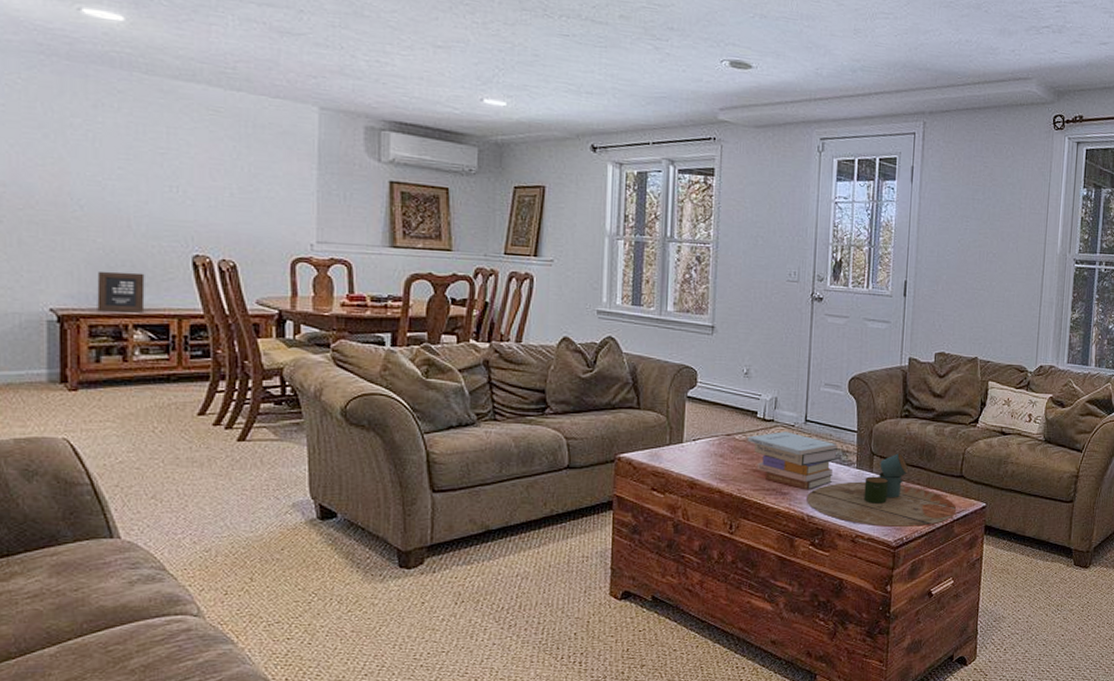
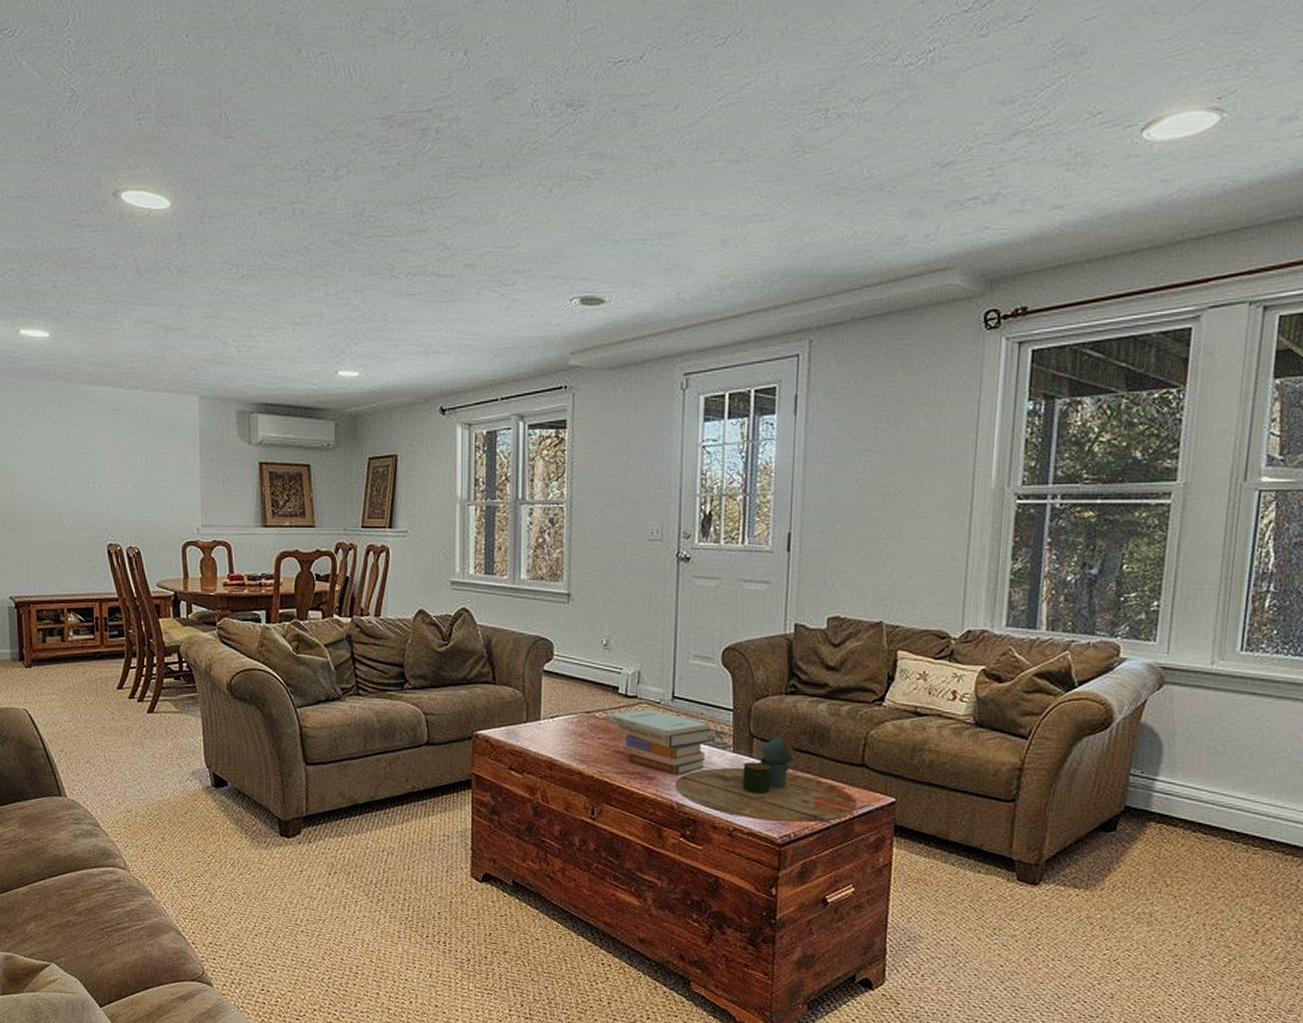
picture frame: present [97,271,145,313] -> none [40,562,75,599]

